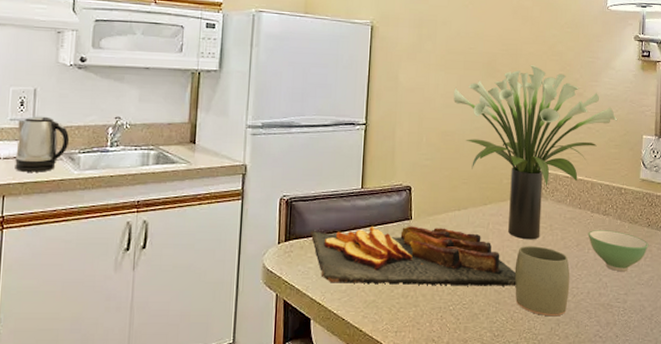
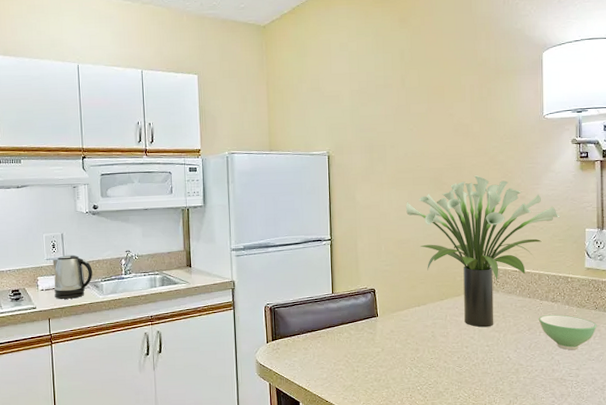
food platter: present [310,225,516,286] -> none [292,322,475,373]
mug: present [514,246,570,317] -> none [473,332,525,392]

